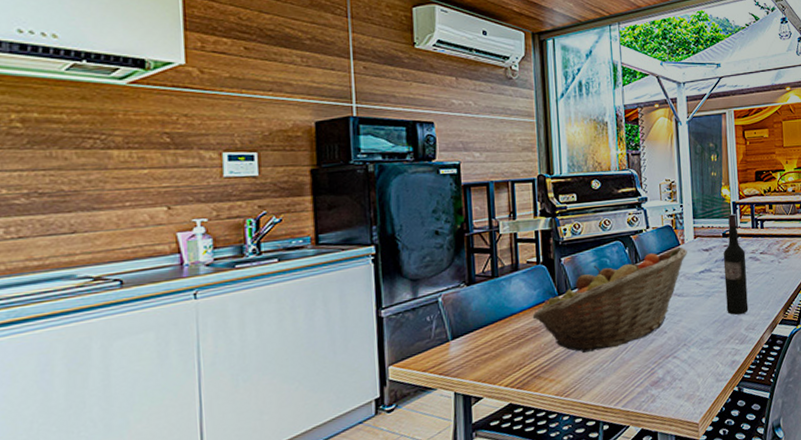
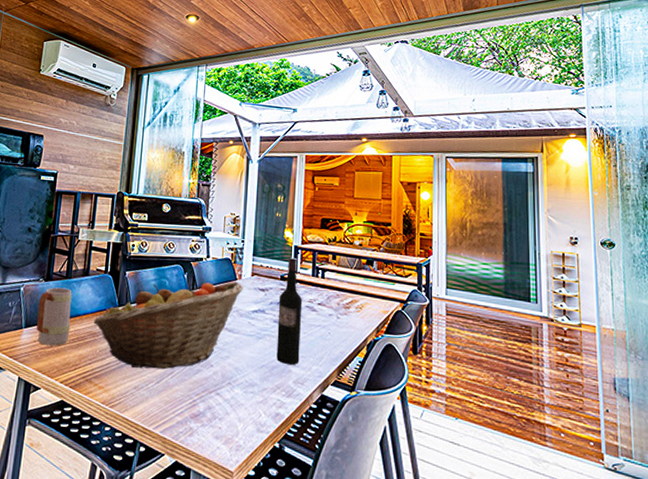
mug: none [463,288,507,353] -> present [36,287,72,346]

